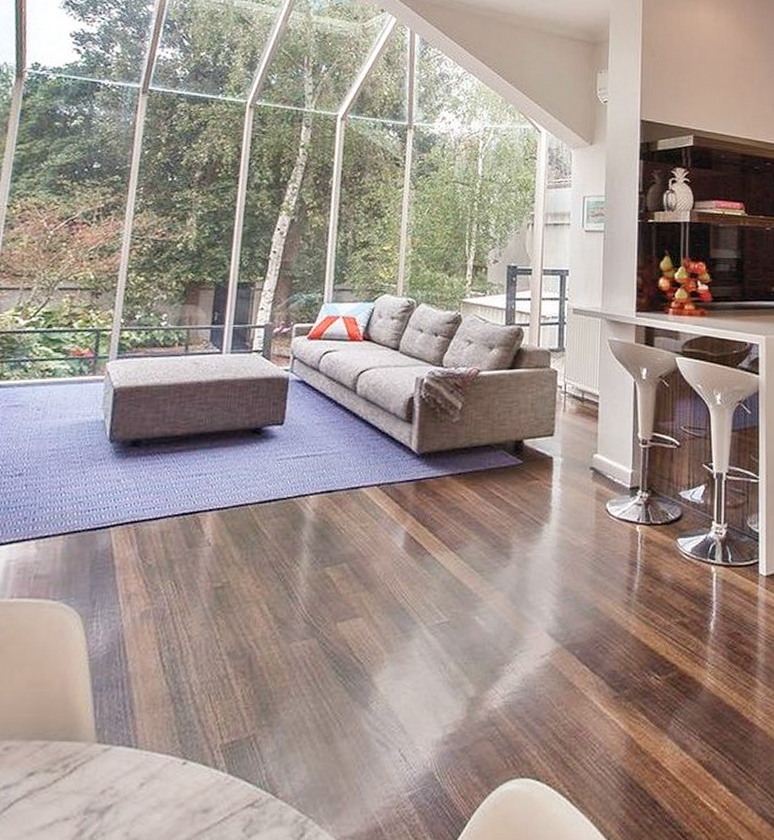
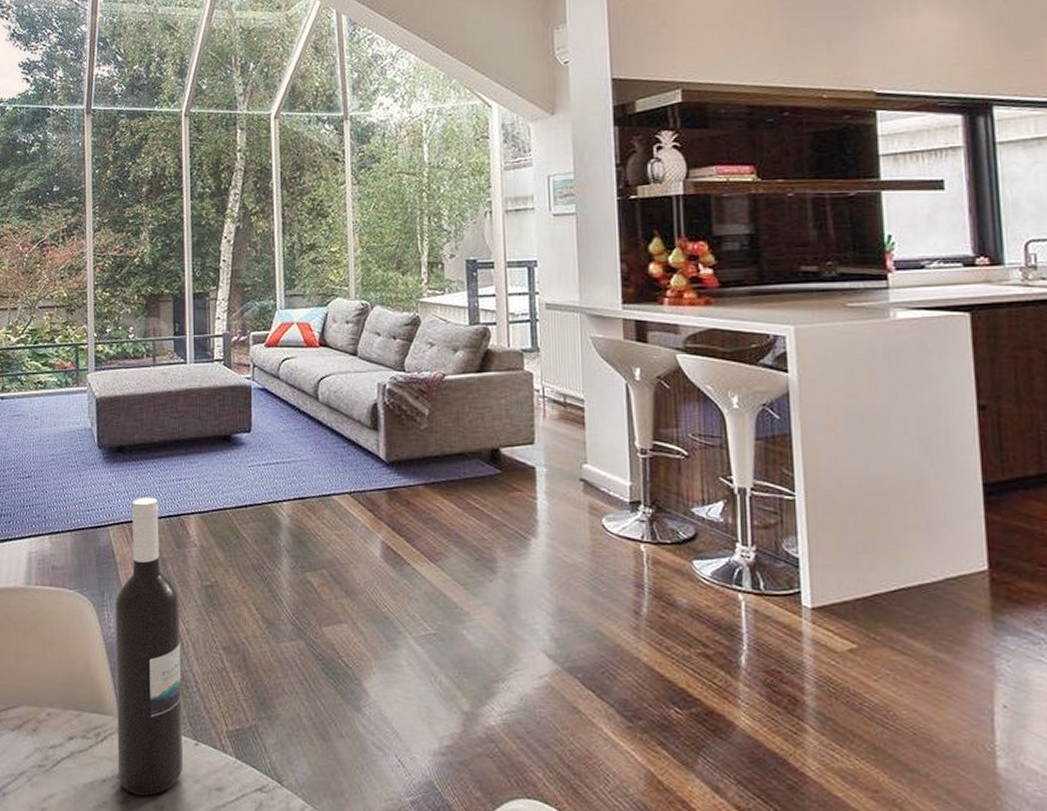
wine bottle: none [85,494,184,832] -> present [115,497,183,797]

